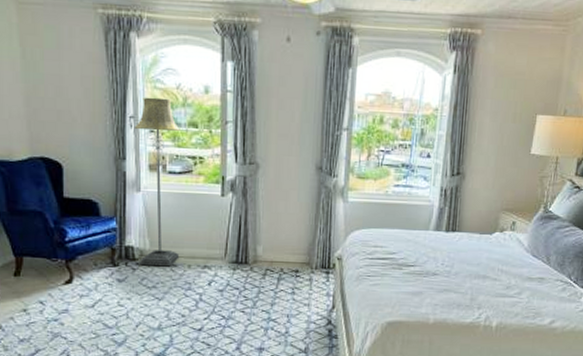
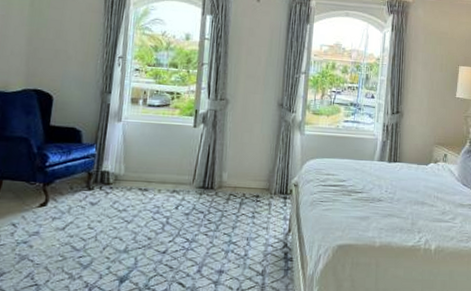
floor lamp: present [134,97,180,267] -> none [113,41,162,191]

